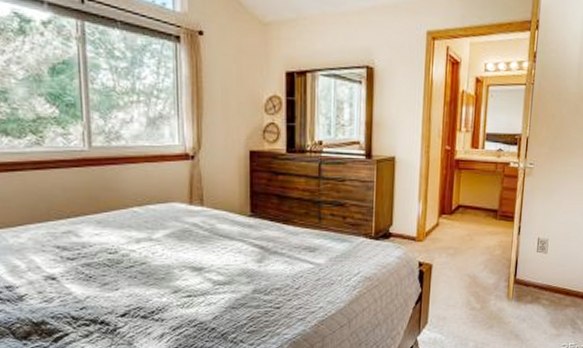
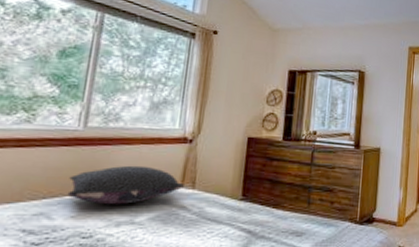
pillow: none [86,184,193,223] -> present [67,165,184,205]

